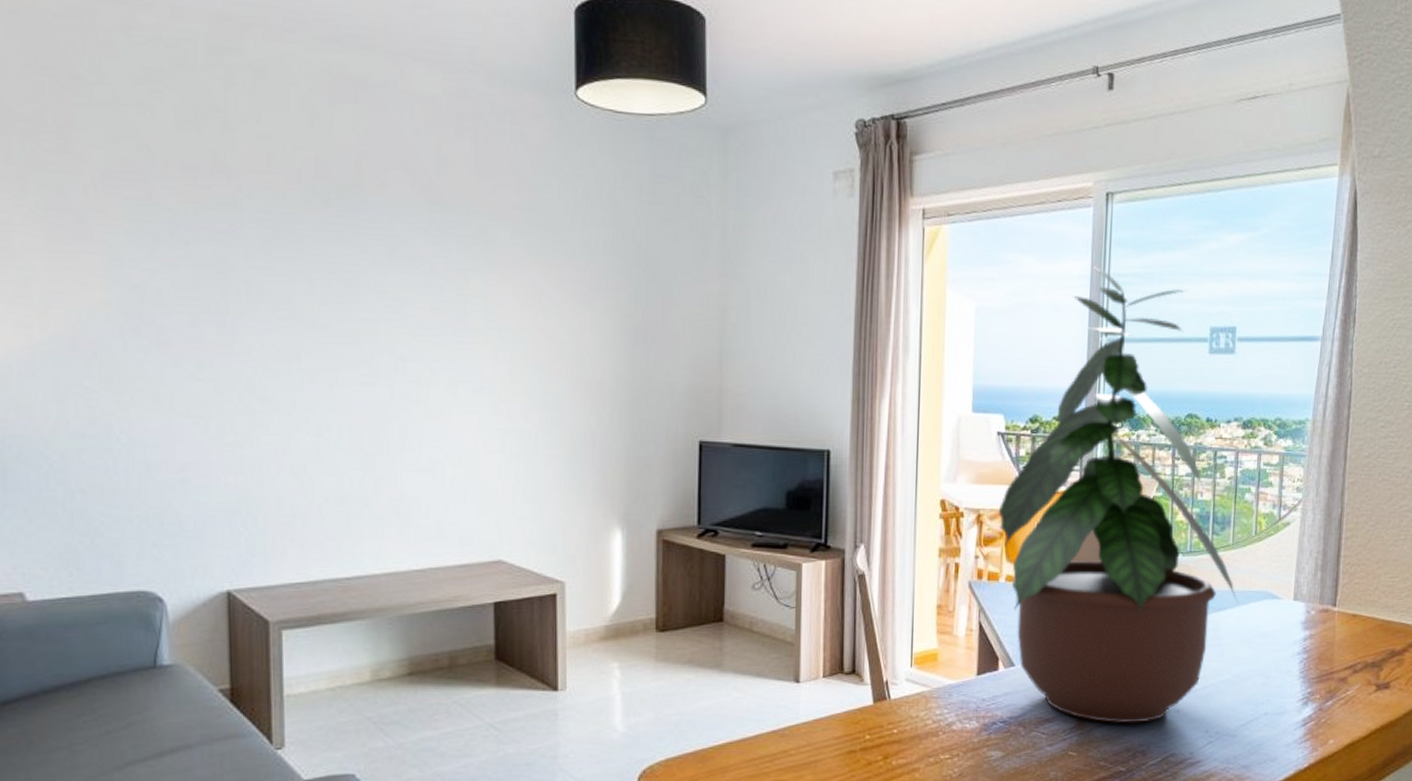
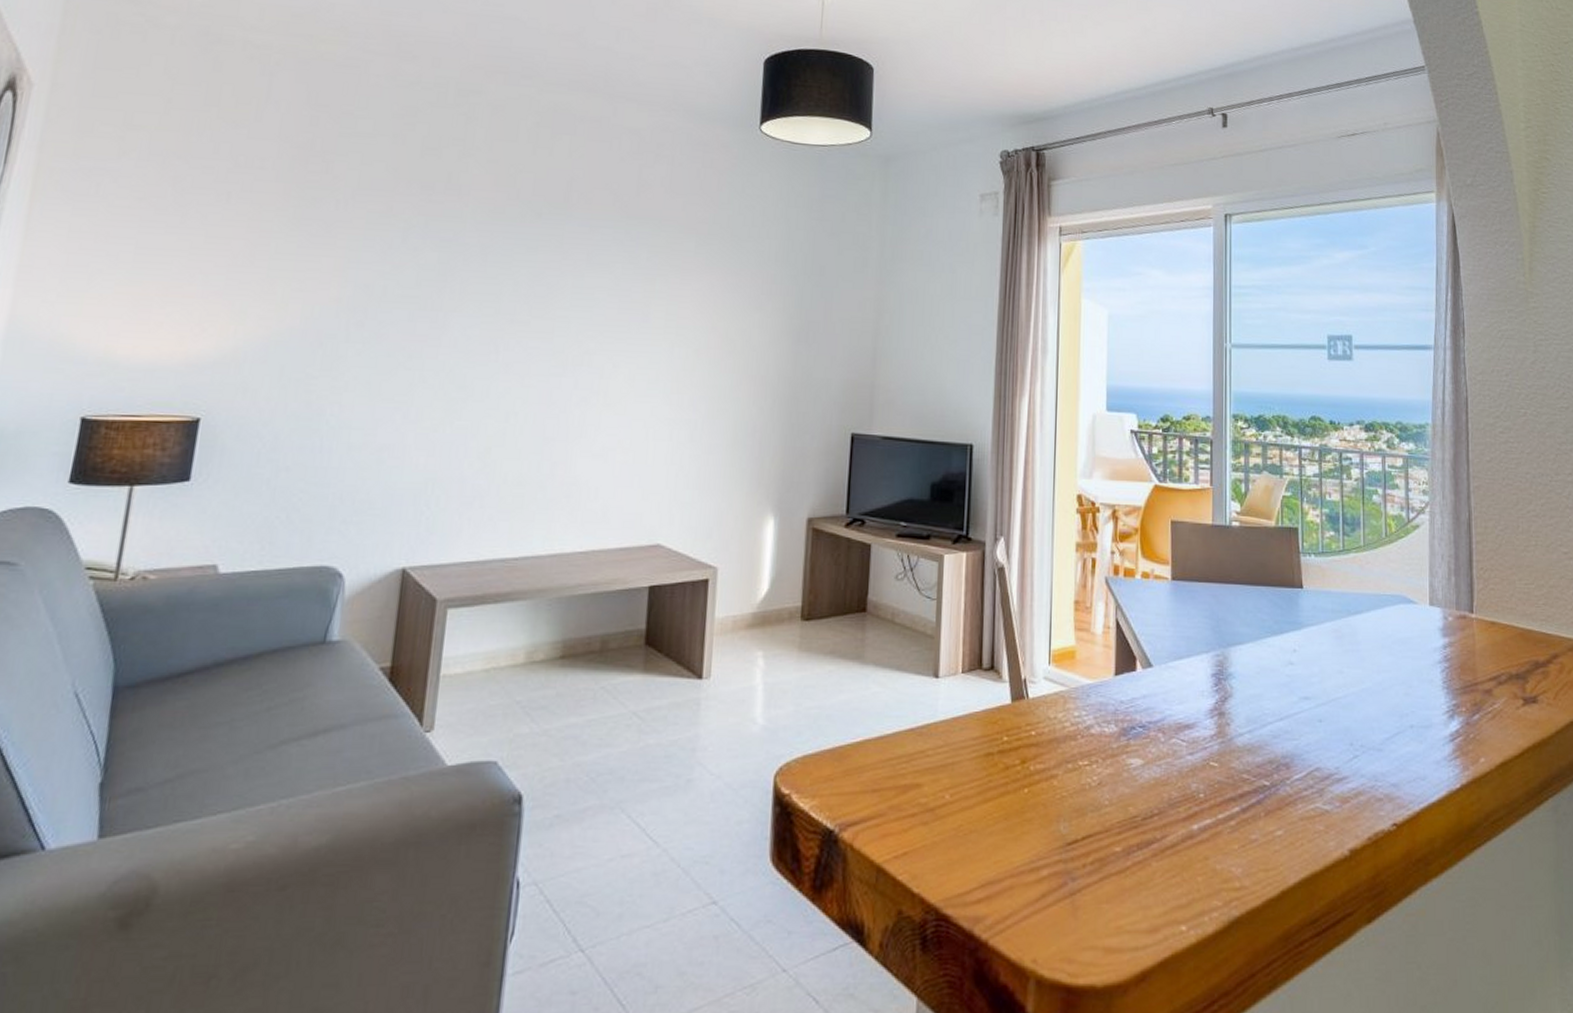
potted plant: present [998,266,1238,724] -> none [1133,279,1374,733]

